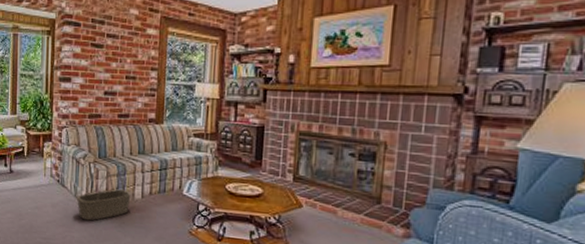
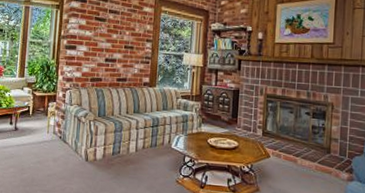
basket: present [77,168,131,221] -> none [77,125,126,174]

